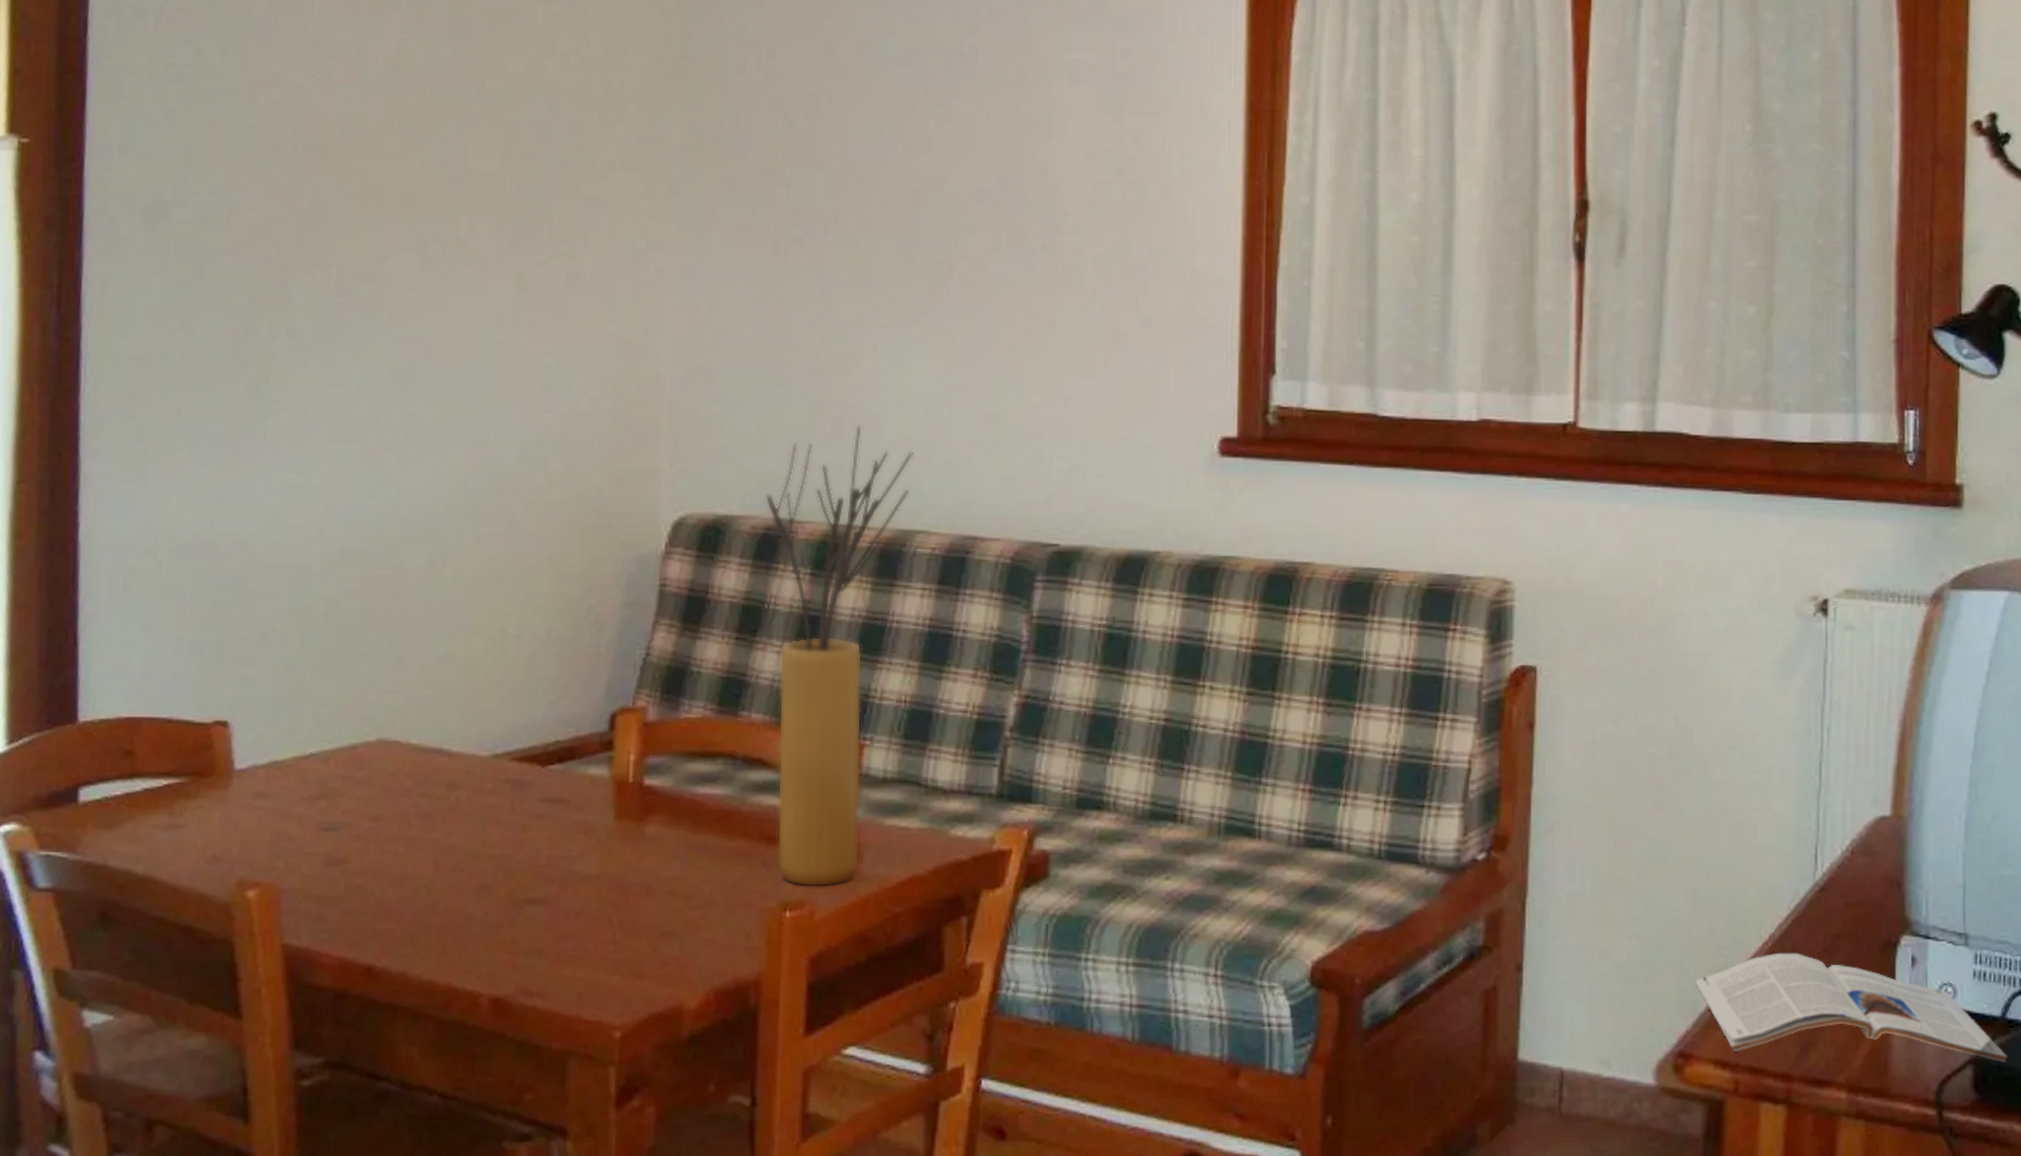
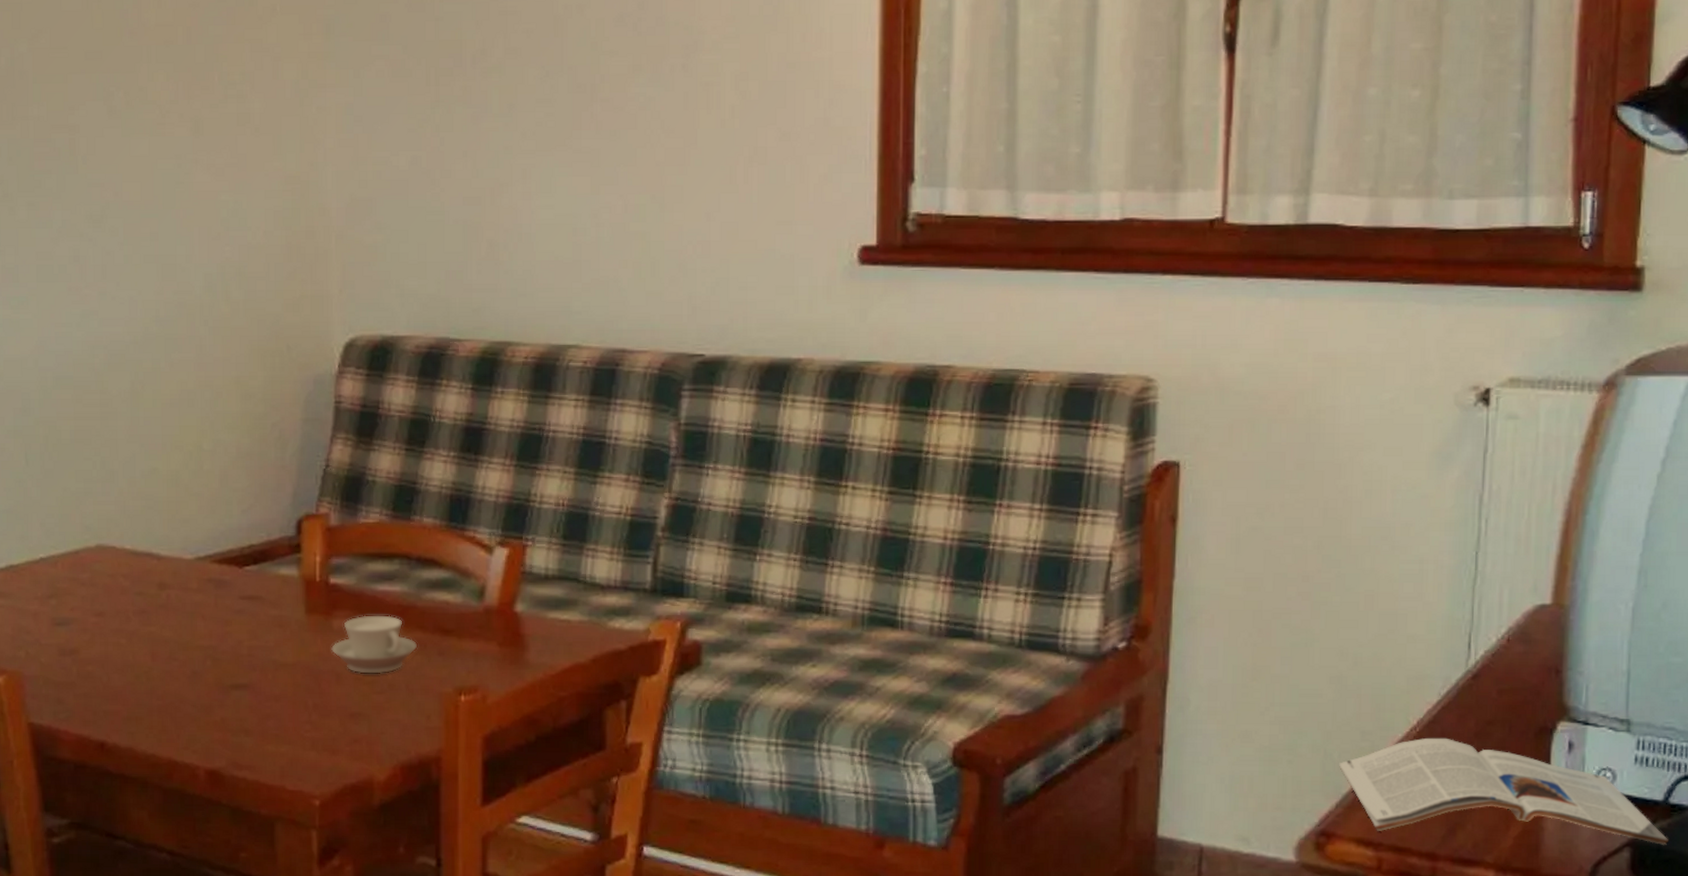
cup: none [642,821,740,887] -> present [331,615,418,674]
vase: present [765,426,913,887] -> none [427,248,563,674]

